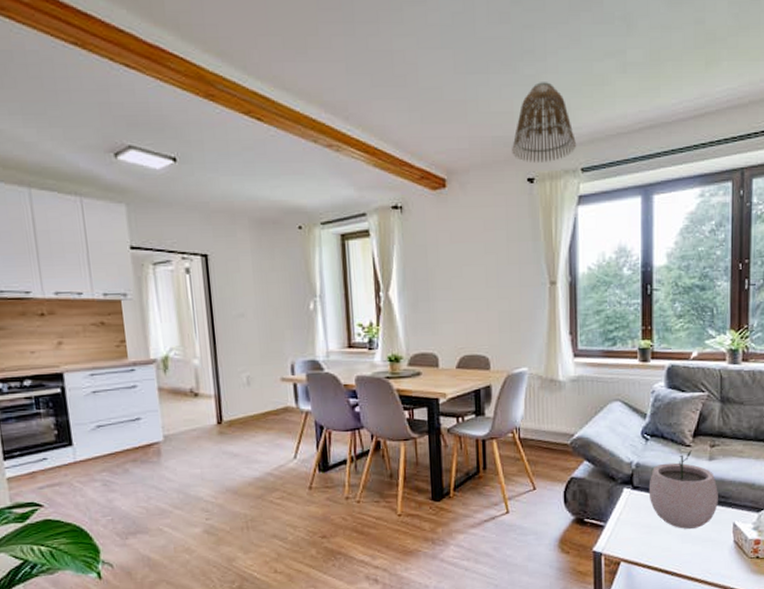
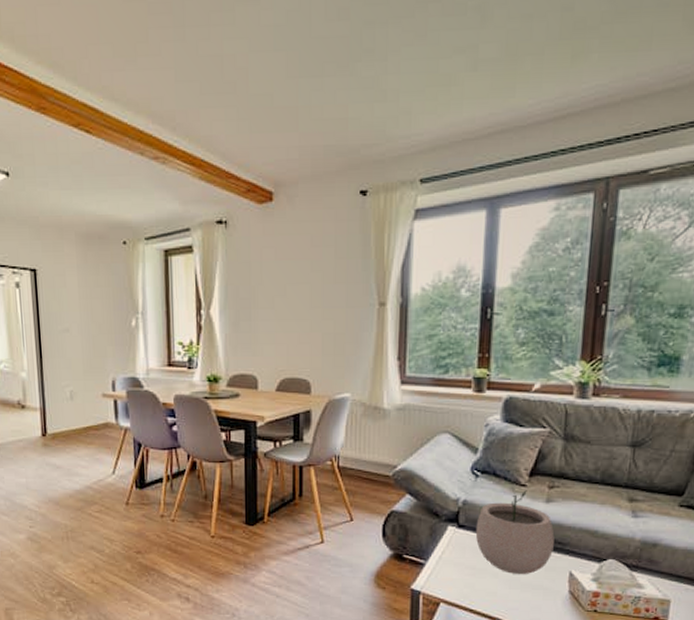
lamp shade: present [512,82,576,162] -> none [345,84,415,173]

